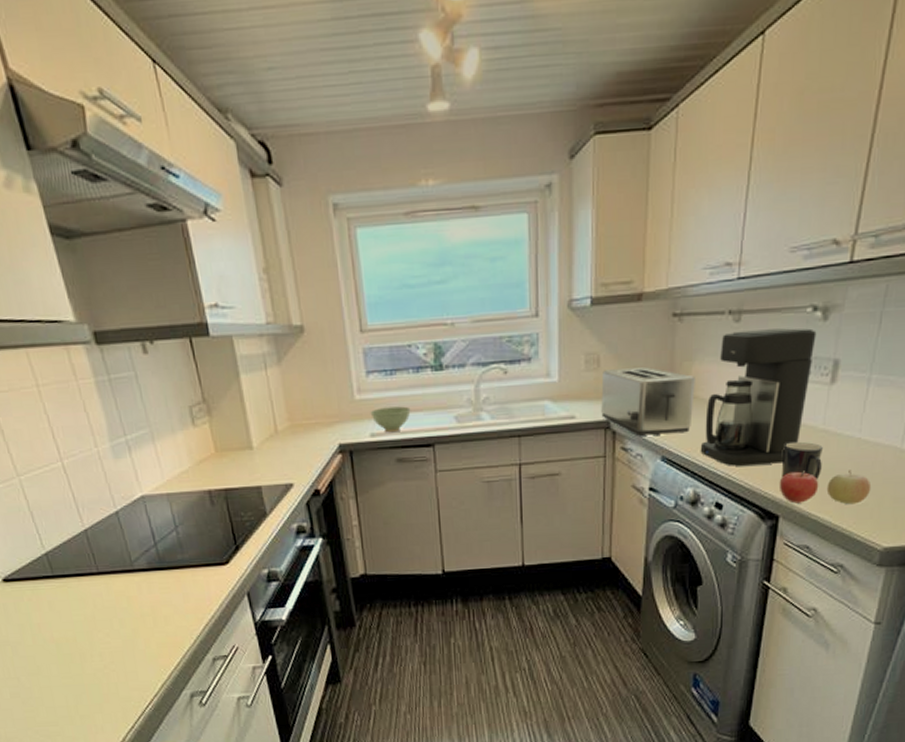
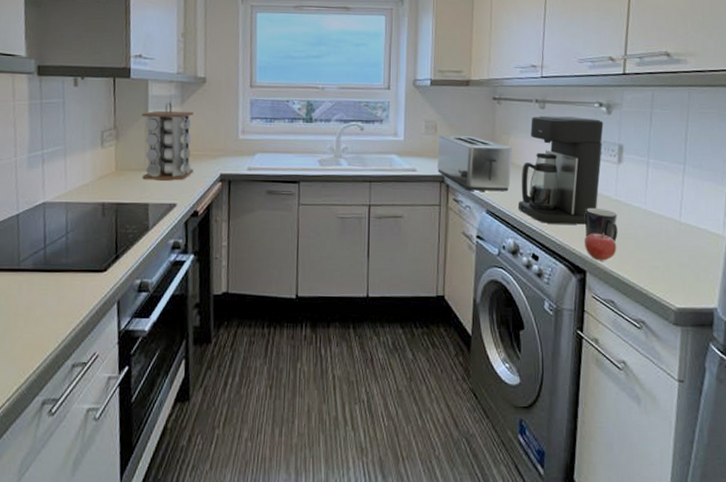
spice rack: none [233,360,307,460] -> present [142,101,193,182]
bowl: present [370,406,411,433] -> none [250,147,283,169]
fruit: present [826,469,872,505] -> none [623,235,660,266]

